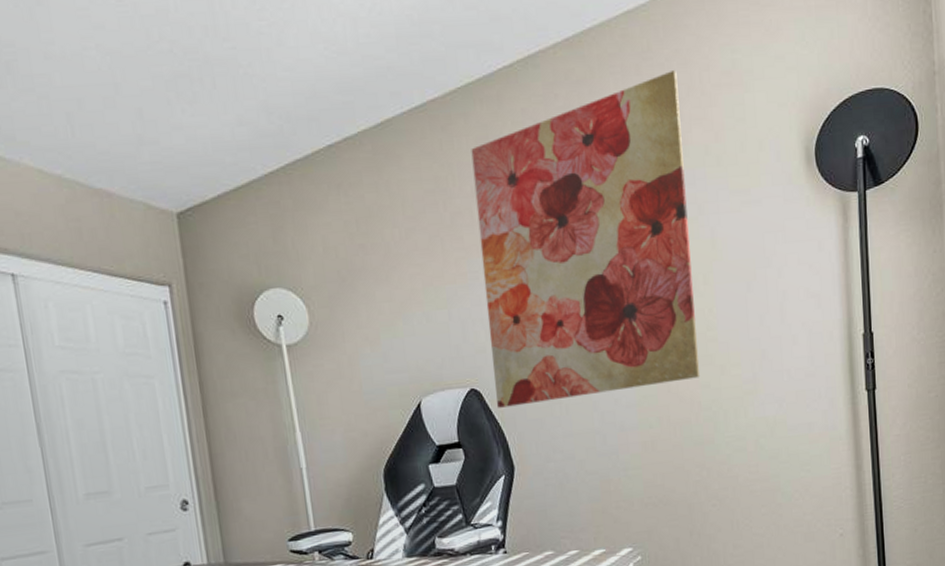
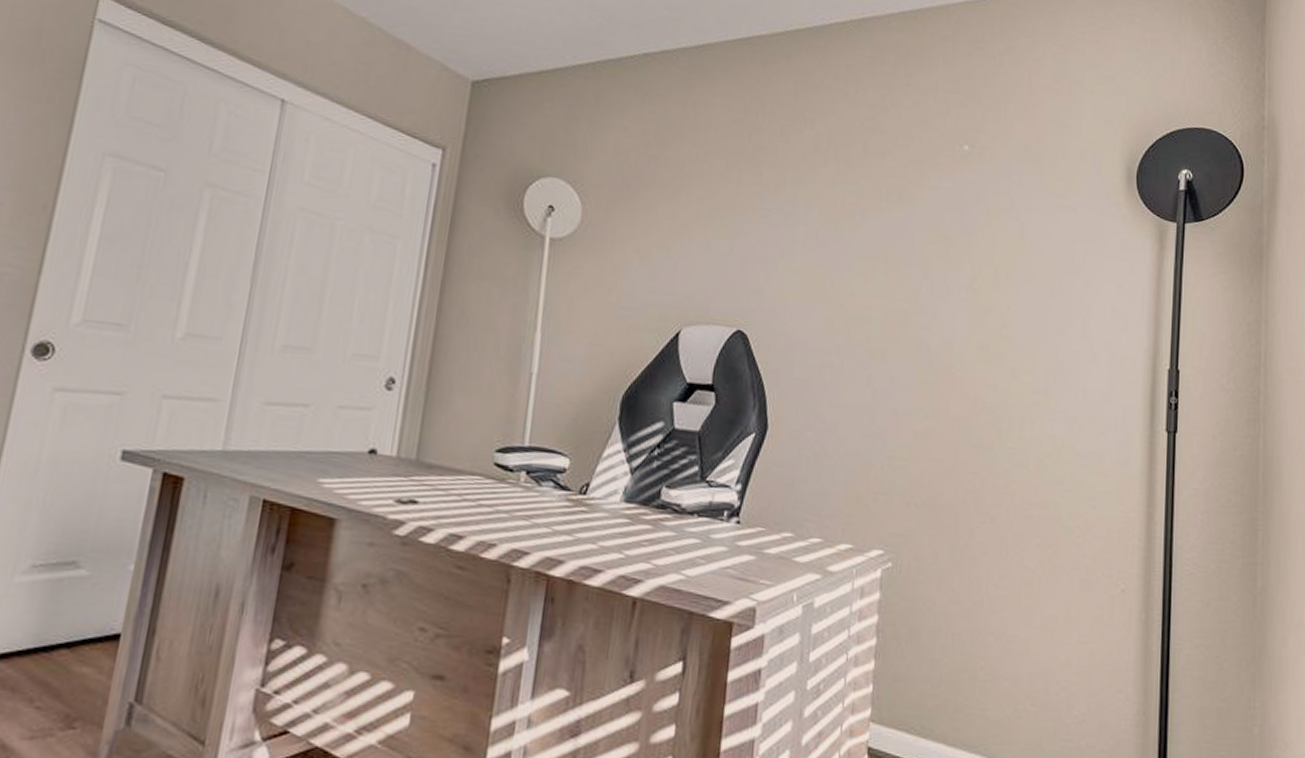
wall art: present [471,71,701,408] -> none [763,64,1007,376]

